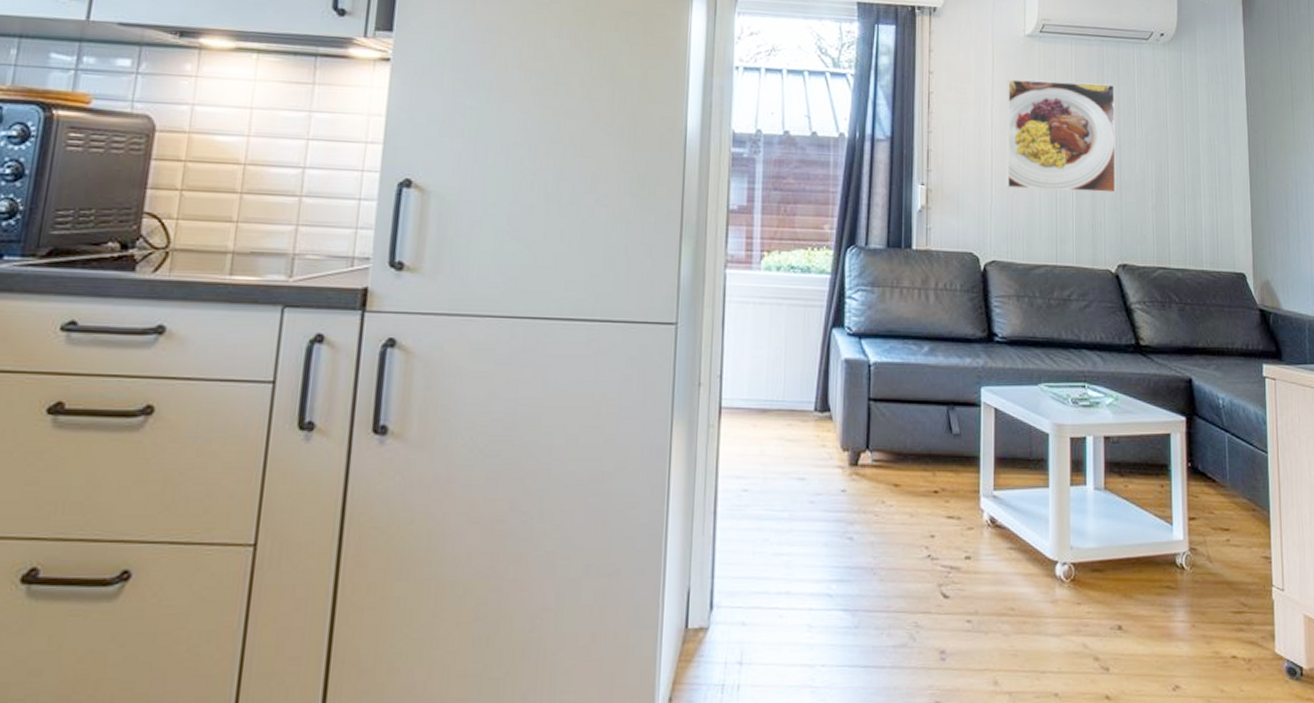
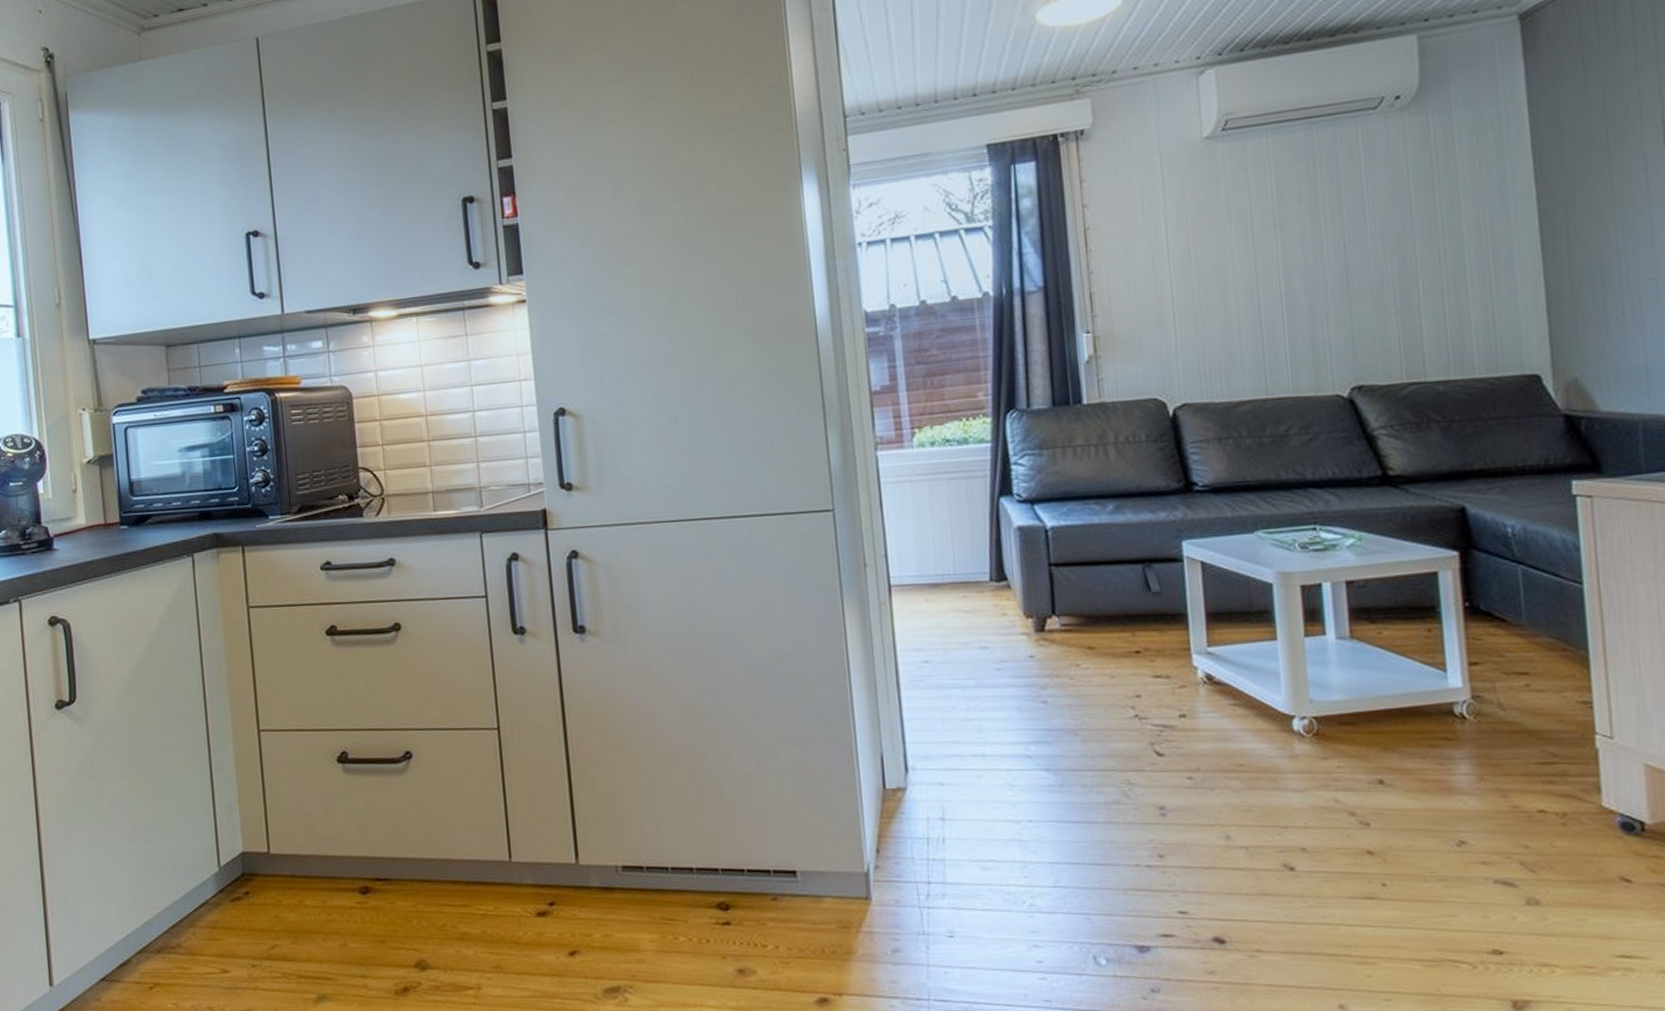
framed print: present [1006,79,1116,194] -> none [1182,173,1343,320]

